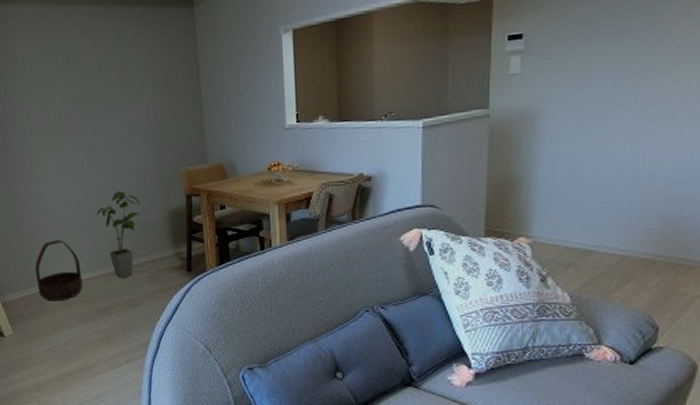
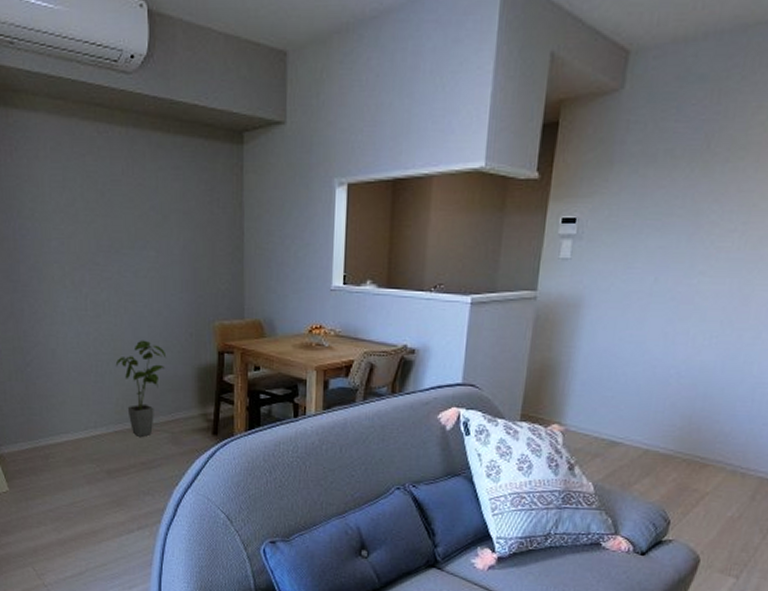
basket: present [34,239,83,301] -> none [39,388,95,458]

